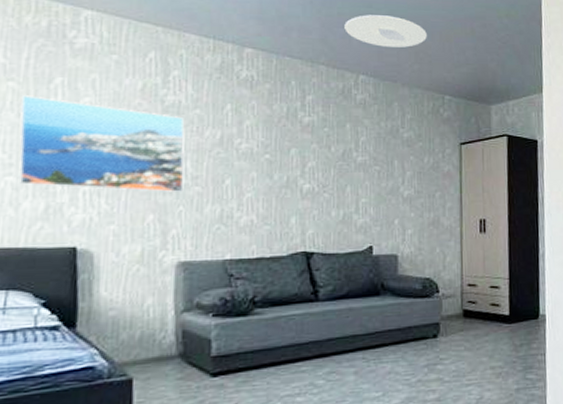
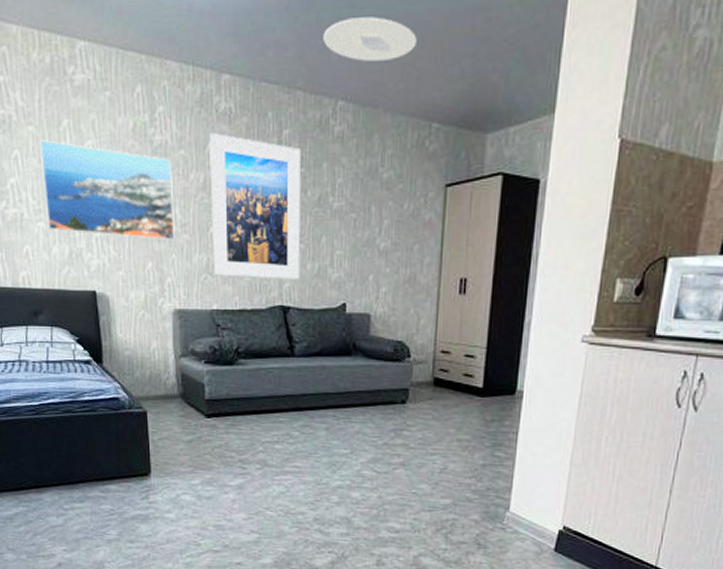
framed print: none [227,95,325,227] -> present [209,132,301,280]

